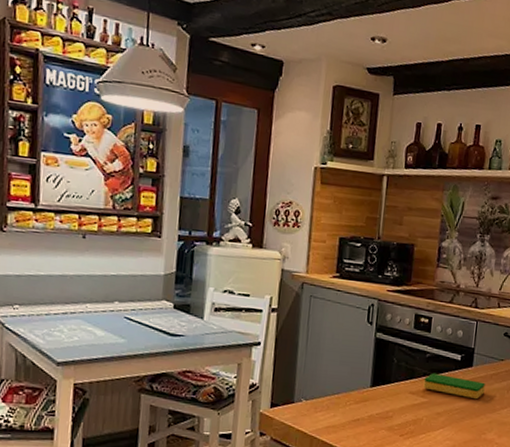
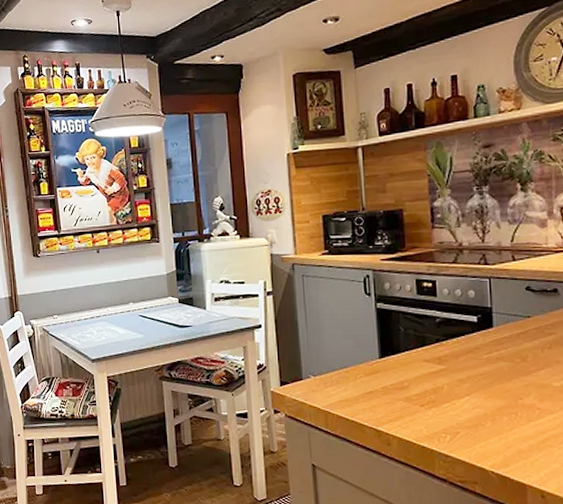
dish sponge: present [423,373,485,400] -> none [438,338,513,362]

